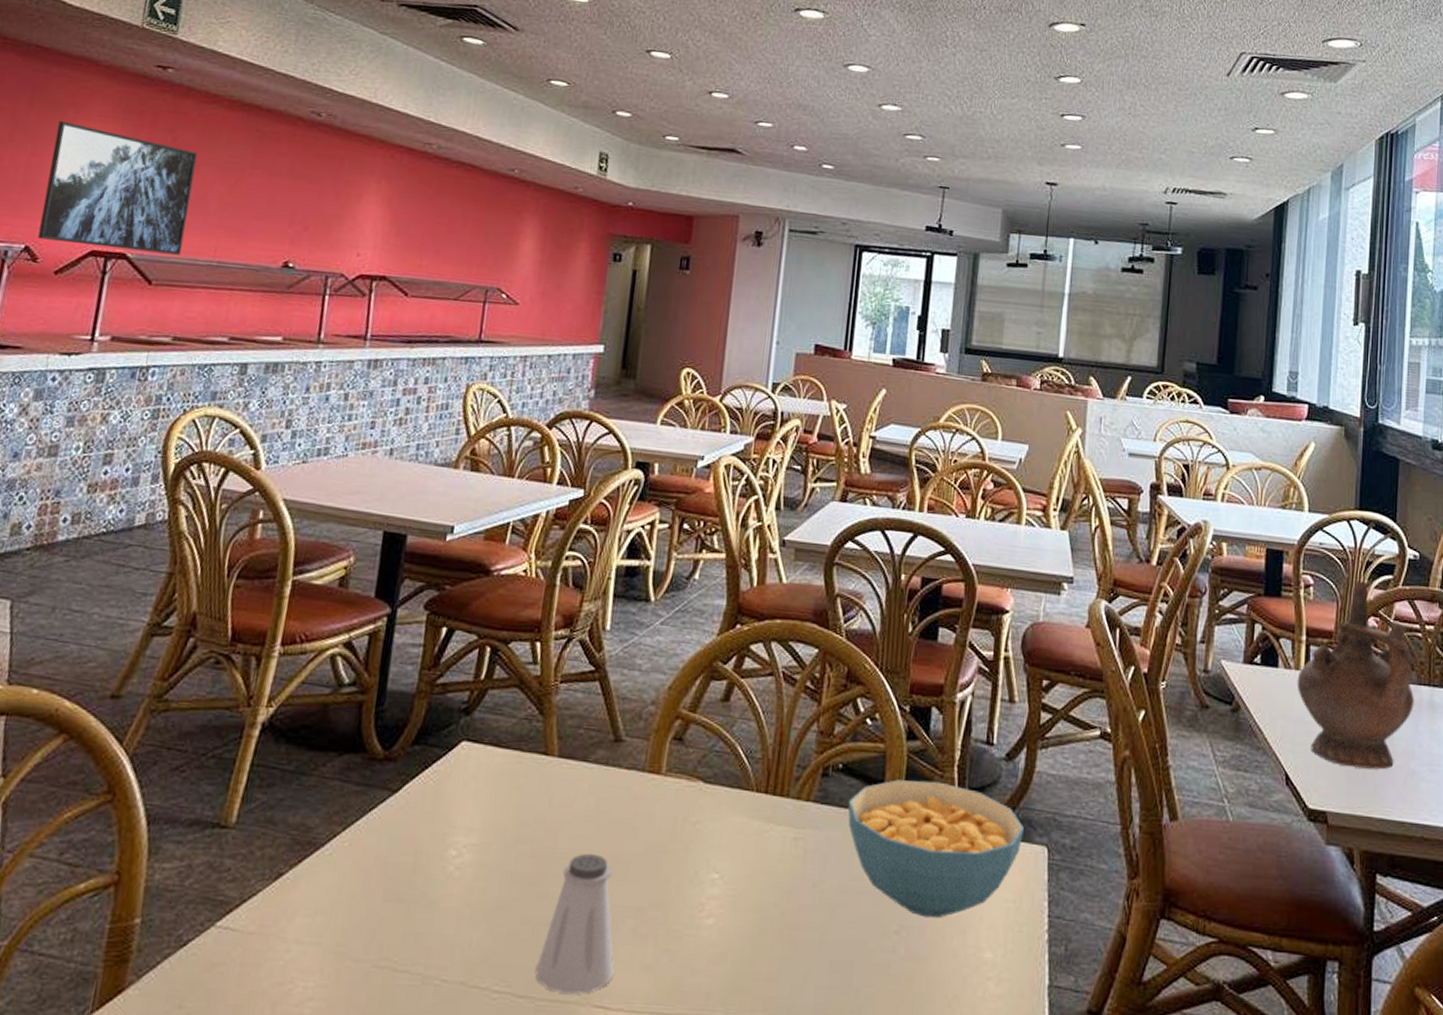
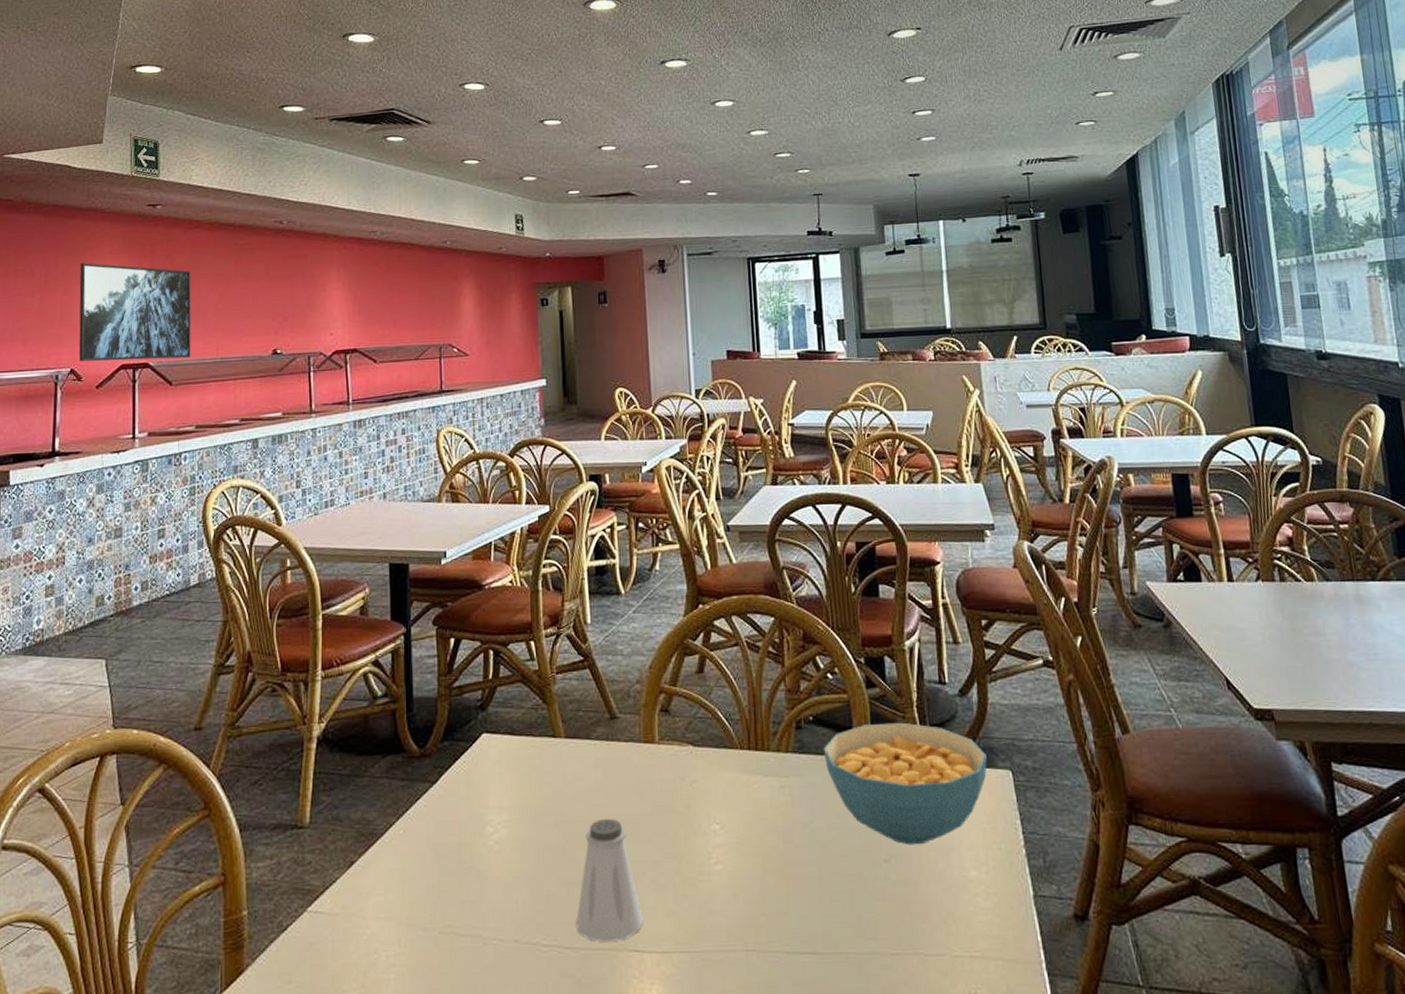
ceremonial vessel: present [1296,580,1414,770] -> none [1221,491,1341,666]

